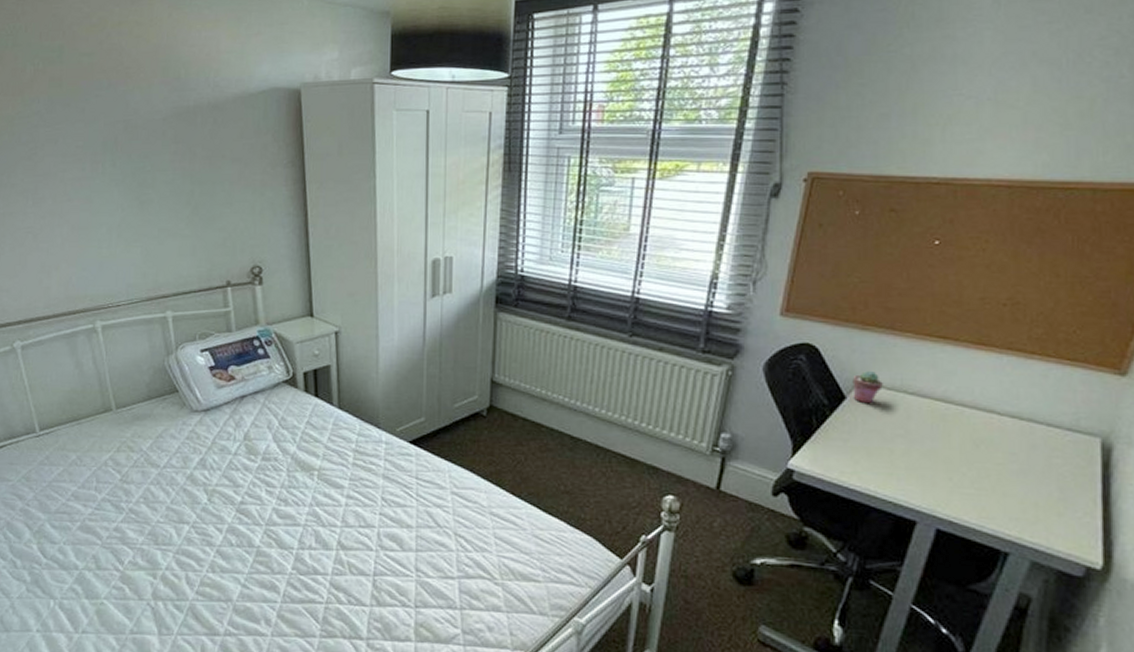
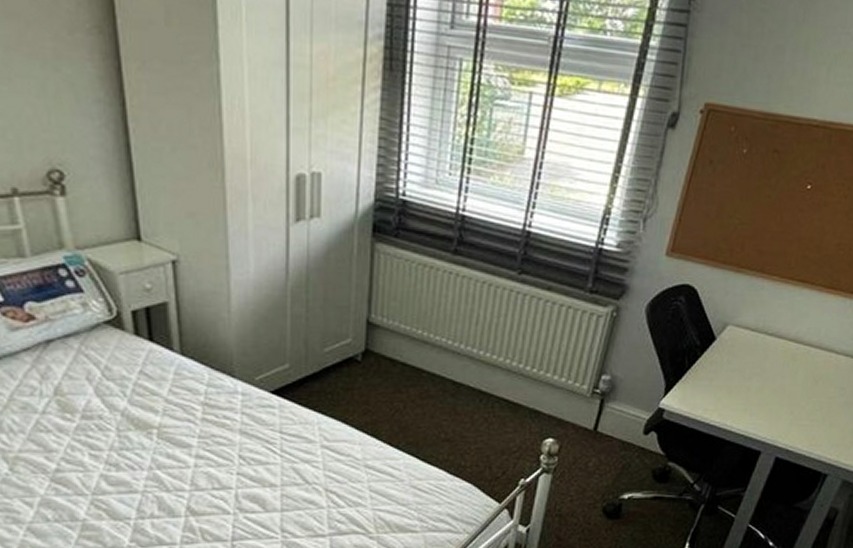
potted succulent: present [852,371,883,404] -> none [722,313,748,345]

